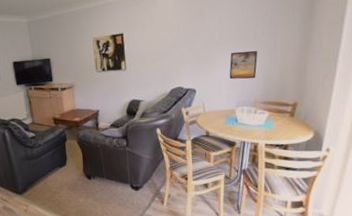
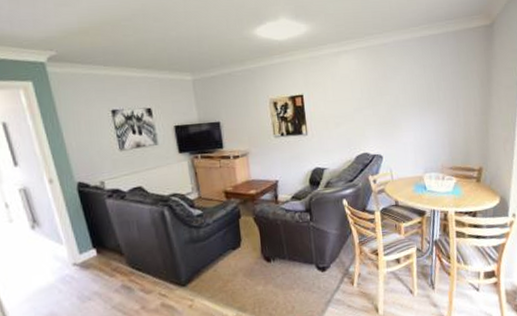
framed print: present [229,50,258,80] -> none [415,114,442,144]

